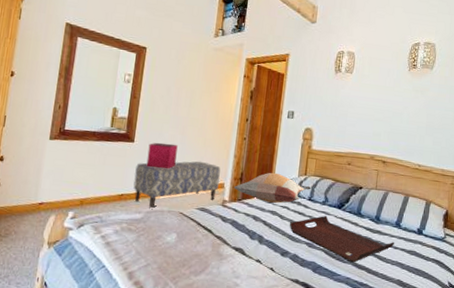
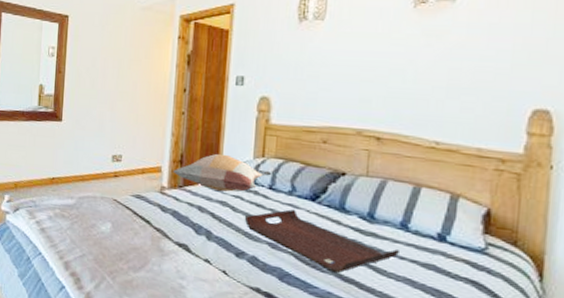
bench: present [133,161,221,210] -> none [64,140,156,196]
storage bin: present [146,142,178,170] -> none [75,120,107,151]

